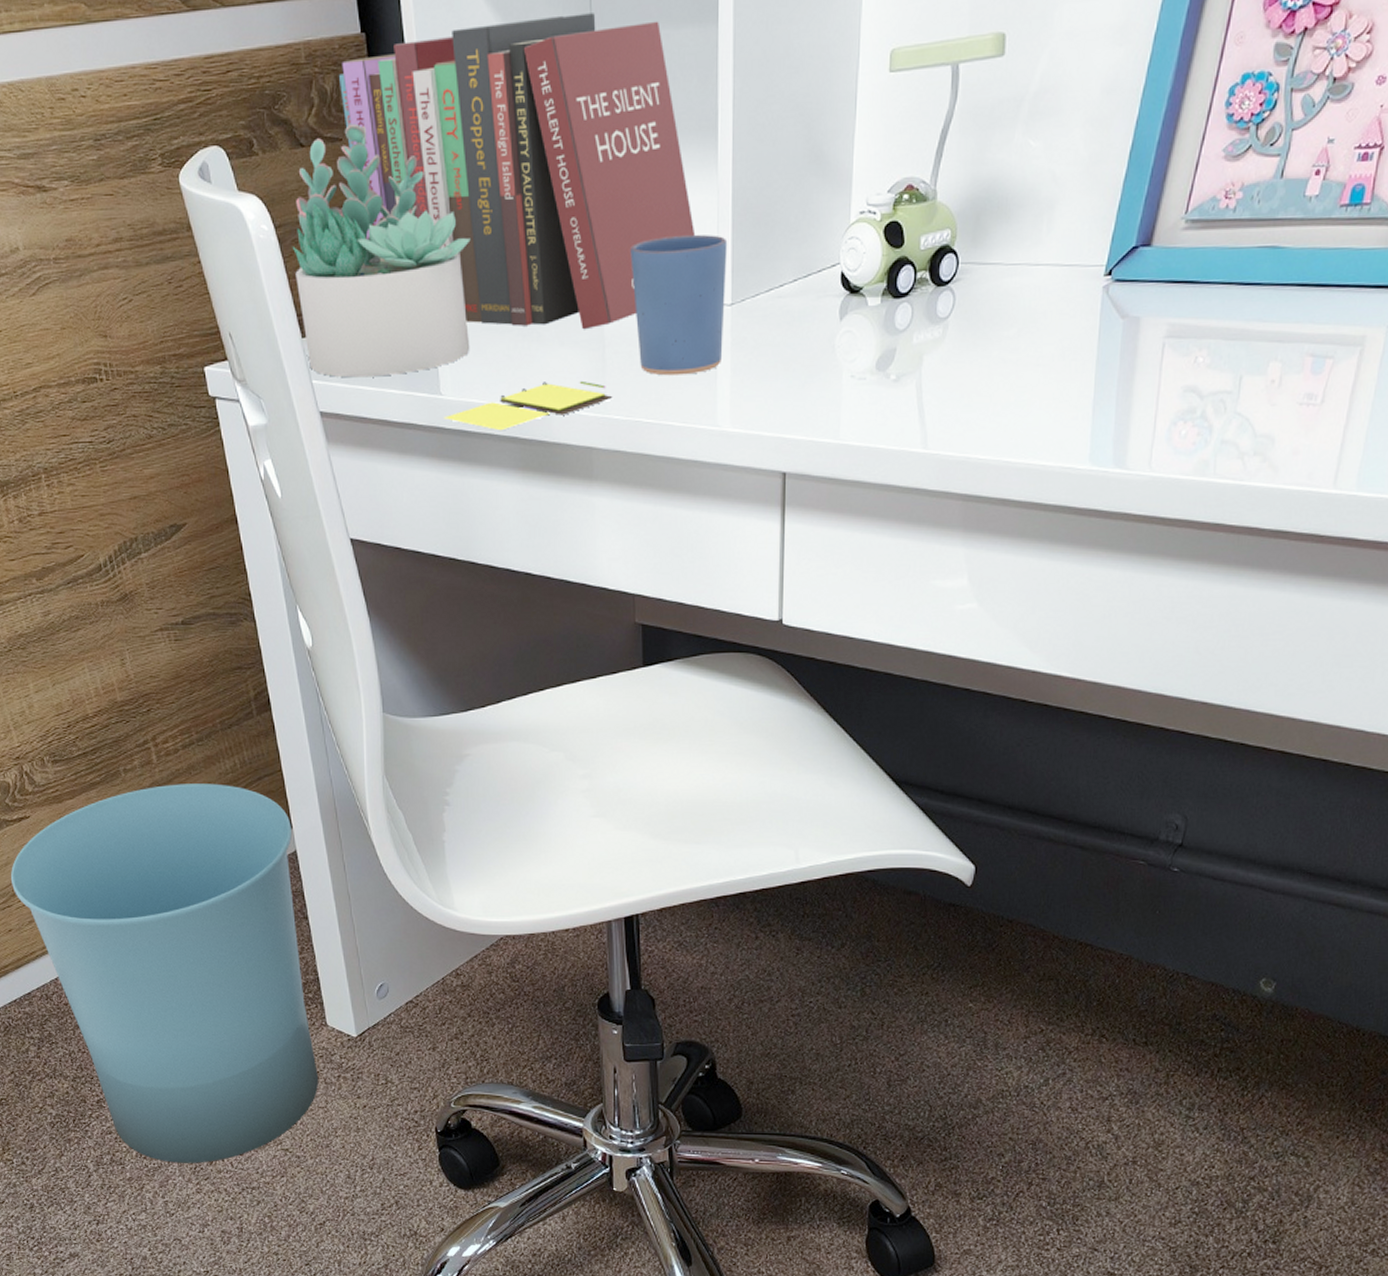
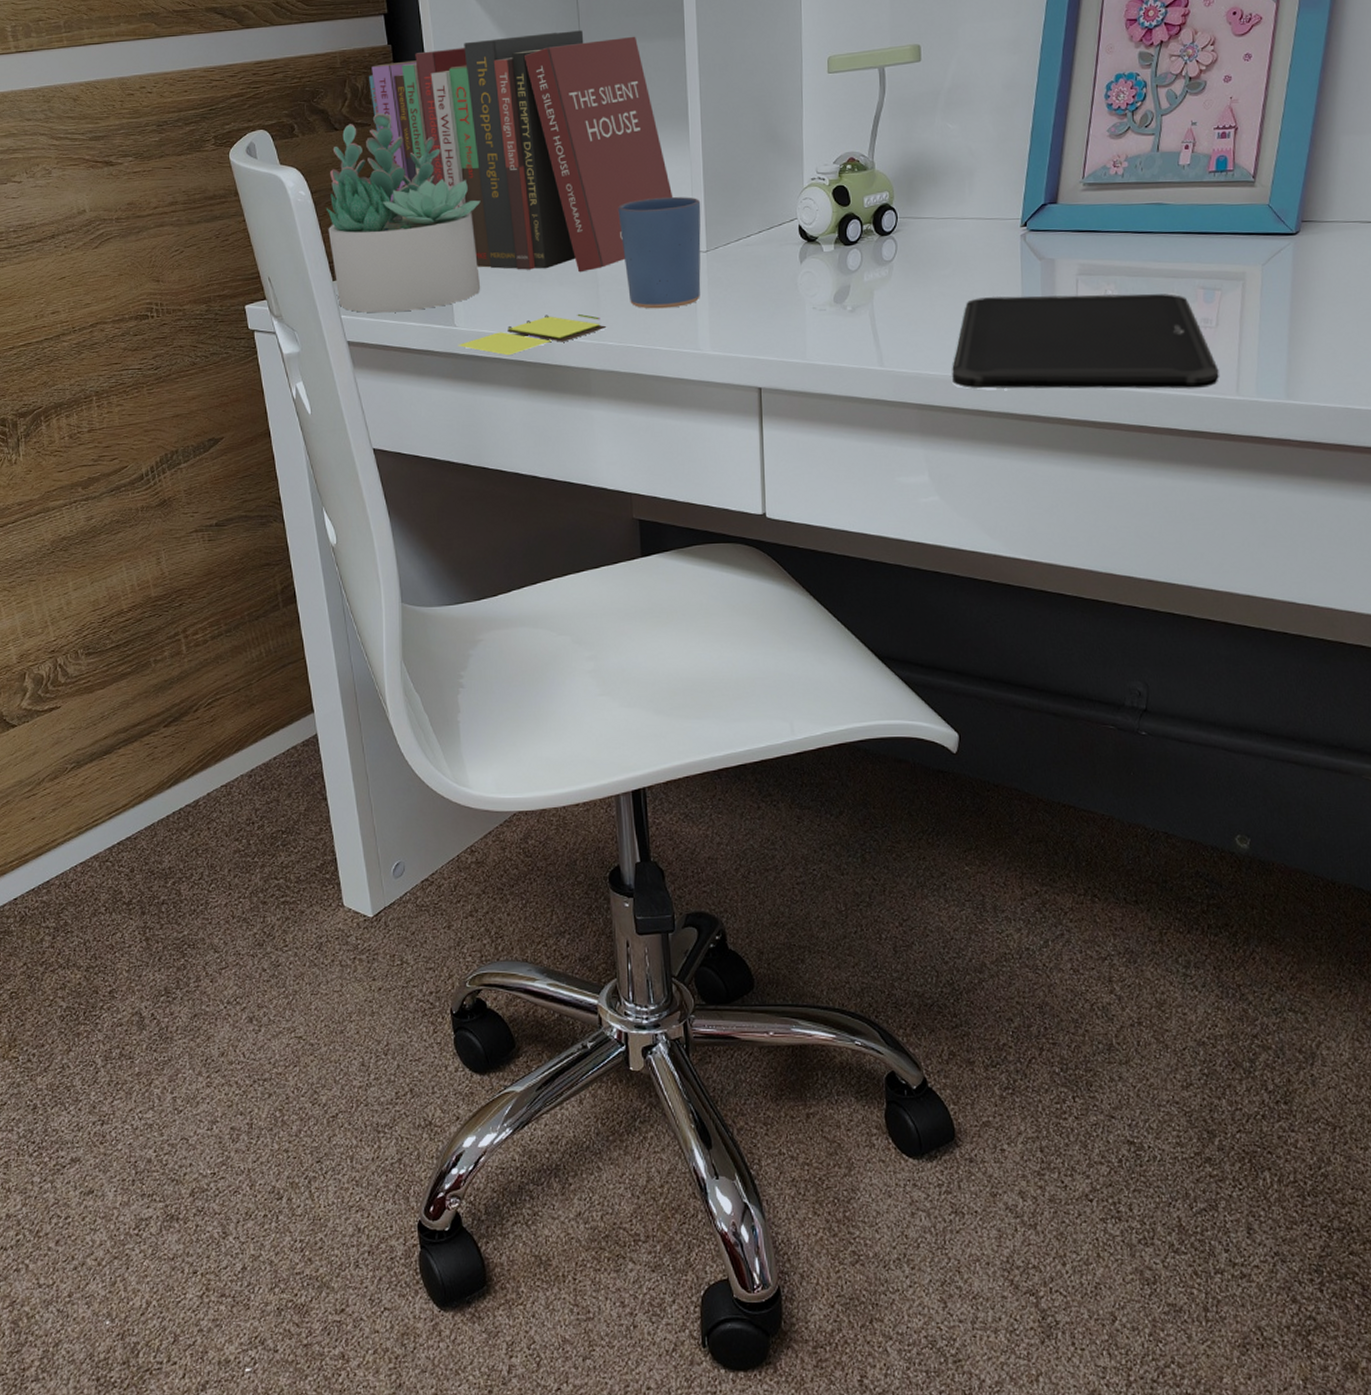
waste bin: present [10,783,318,1163] -> none [37,671,333,1055]
tablet: none [1005,362,1317,480] -> present [952,293,1219,389]

